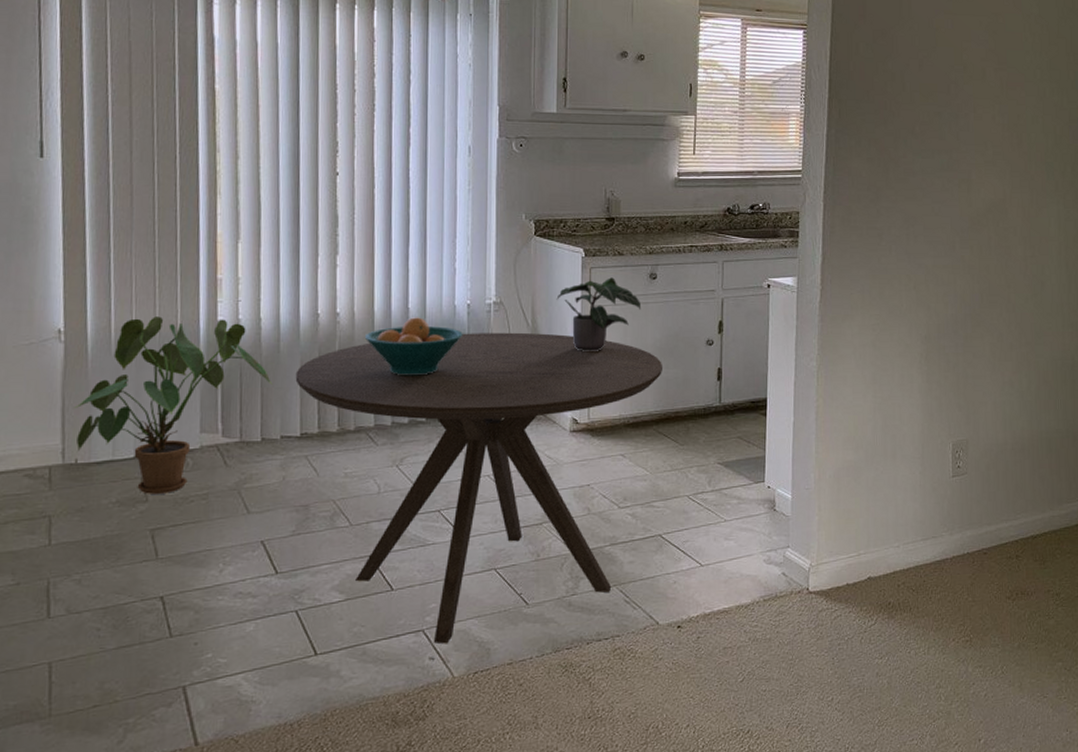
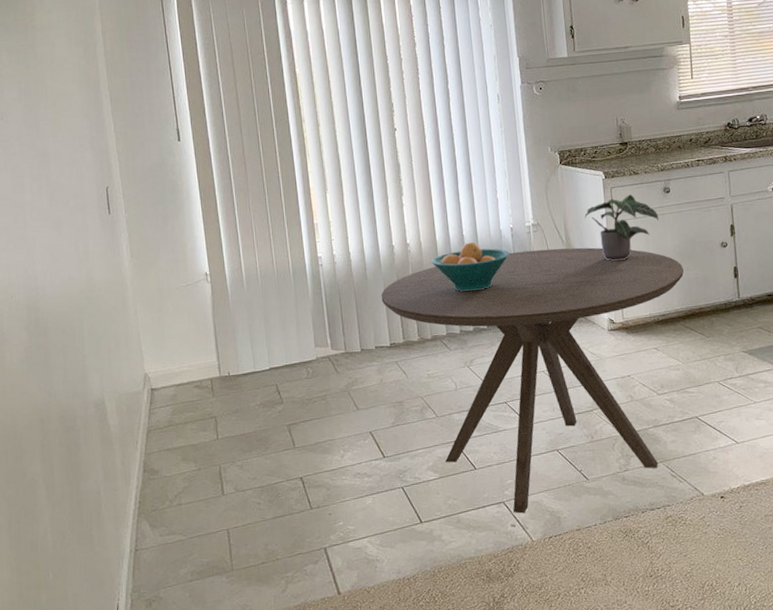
house plant: present [74,316,273,494] -> none [223,255,365,398]

